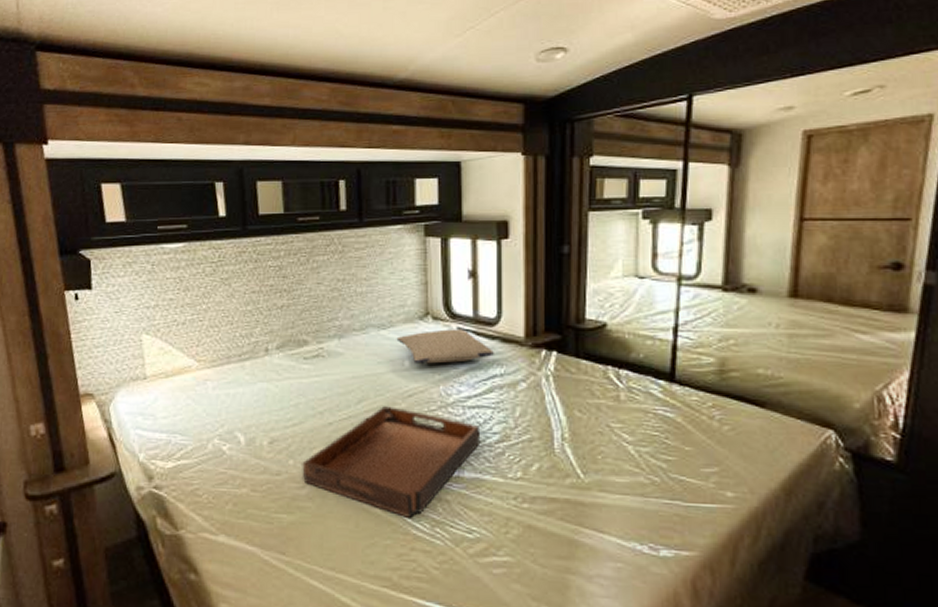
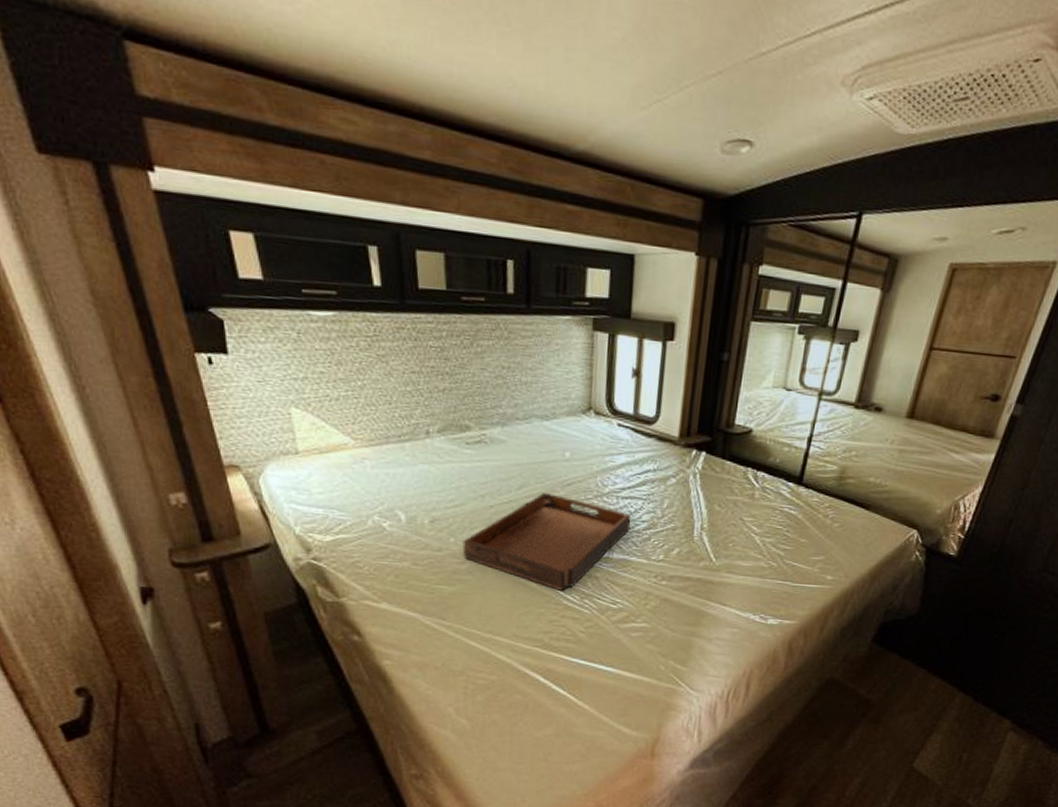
pillow: present [396,329,494,364] -> none [558,424,650,457]

